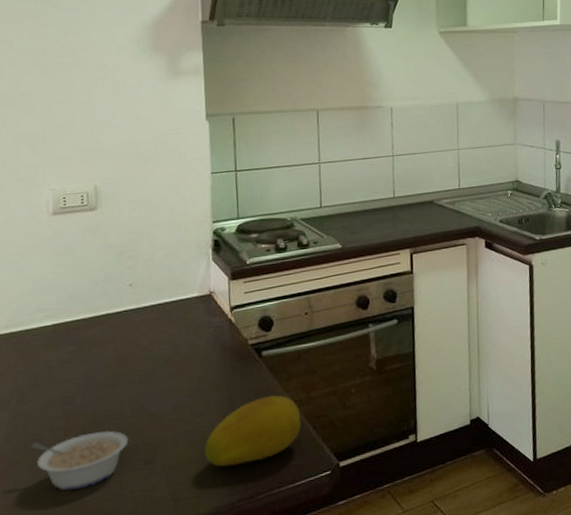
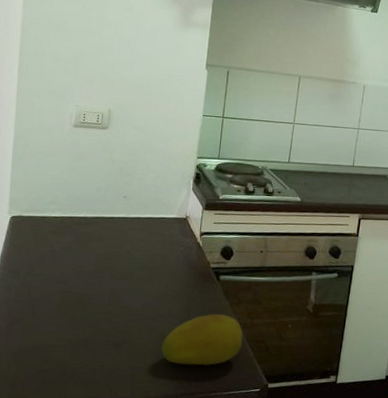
legume: present [31,431,129,491] -> none [31,307,105,353]

